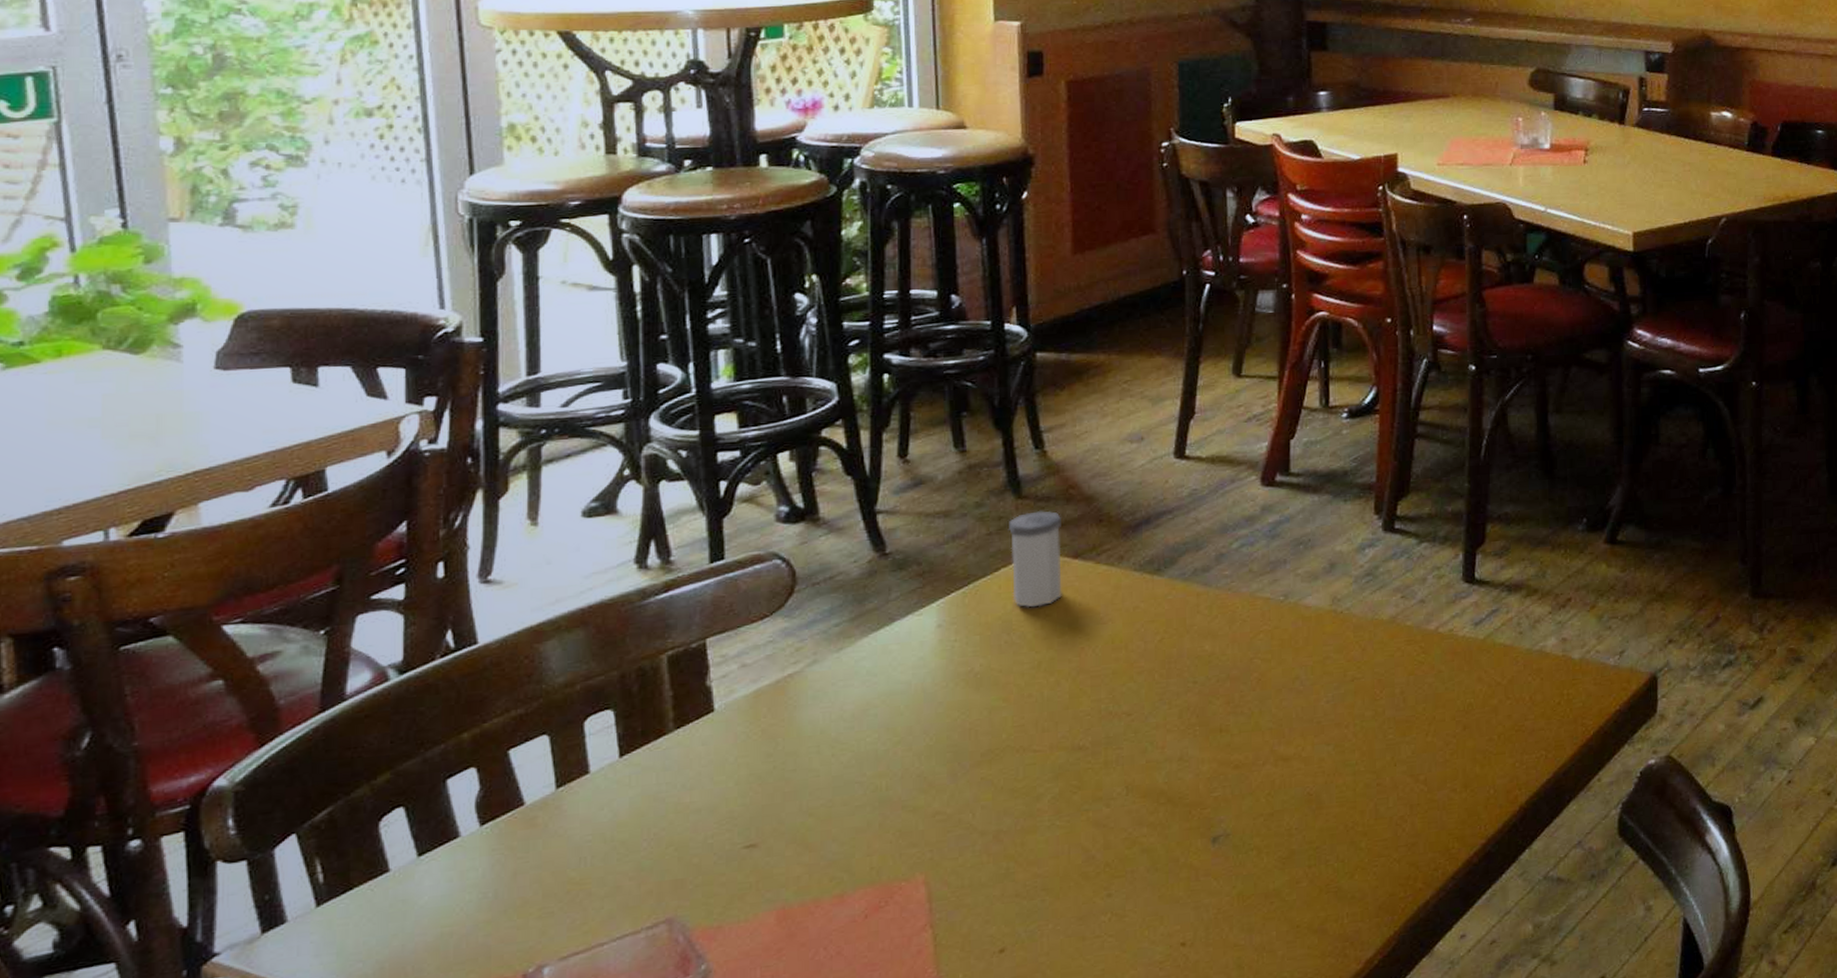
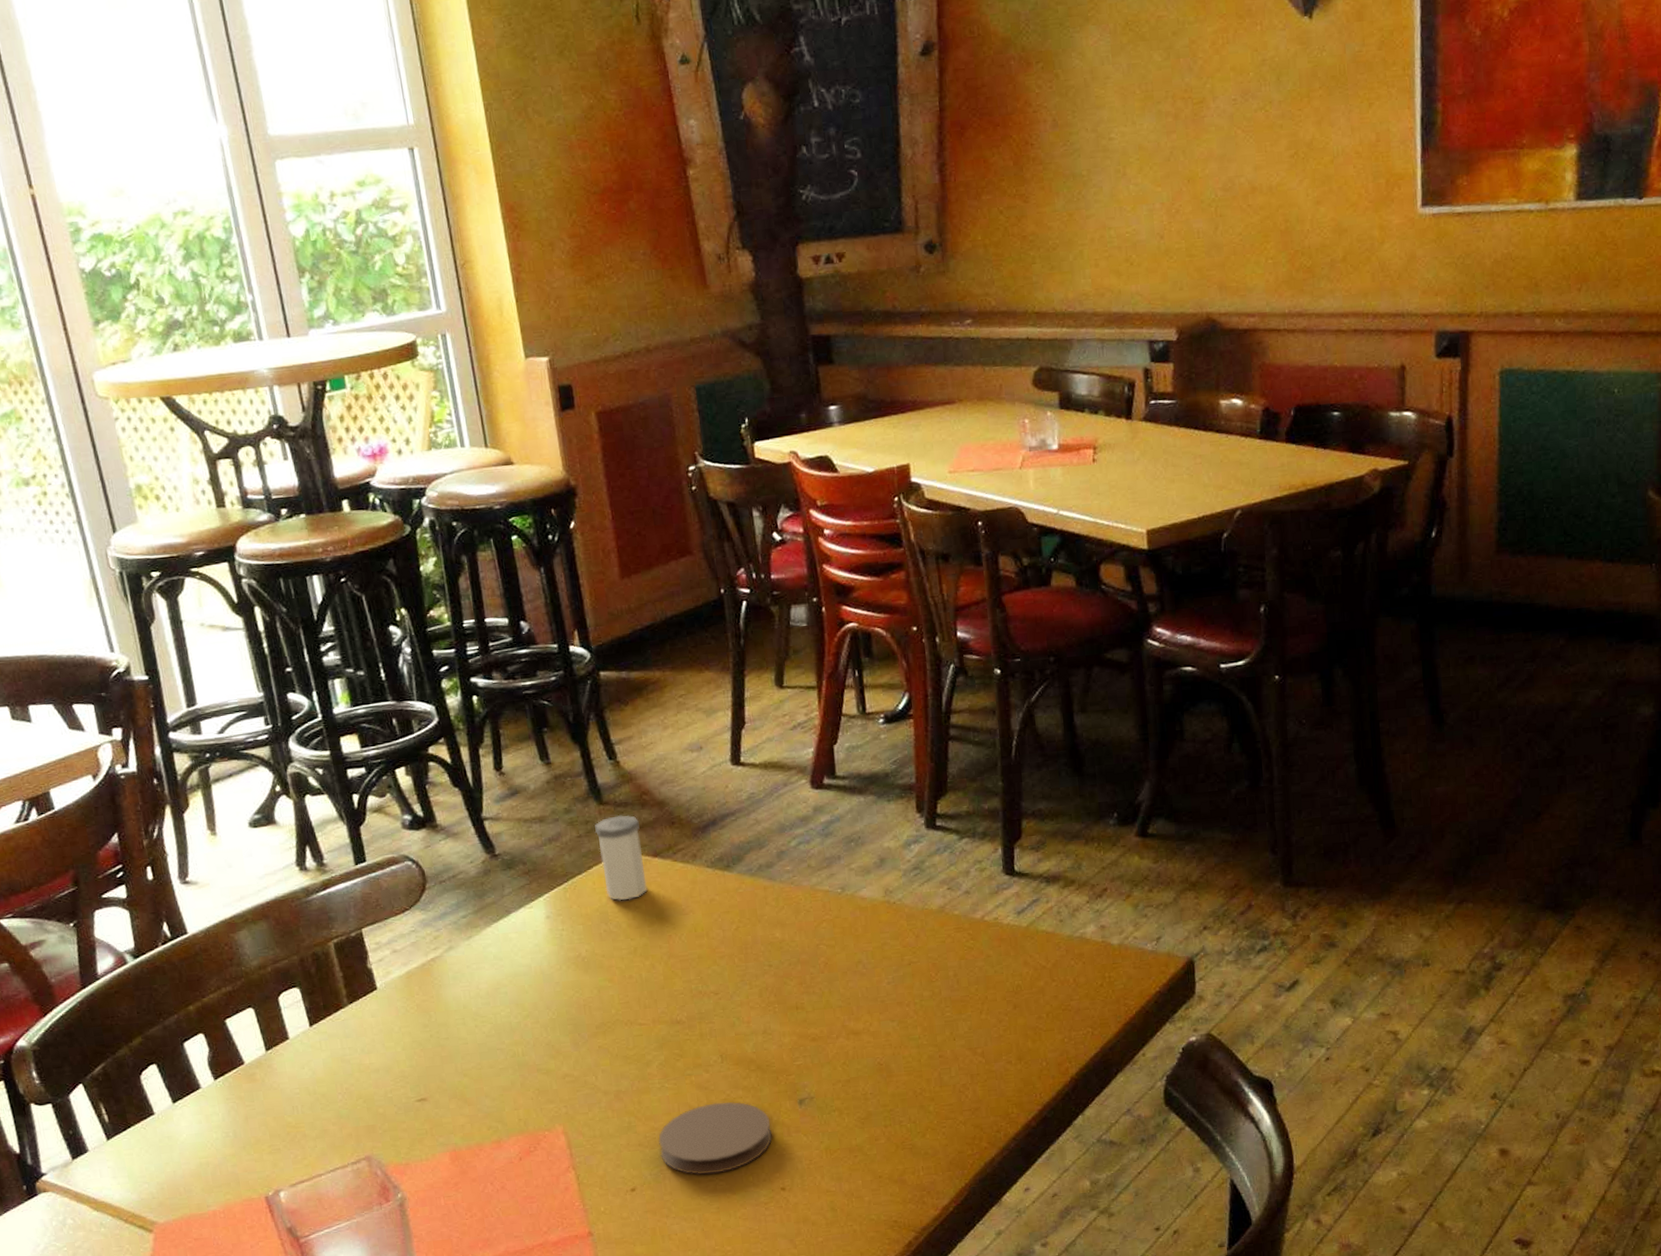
coaster: none [1040,841,1177,931] -> present [658,1102,772,1175]

